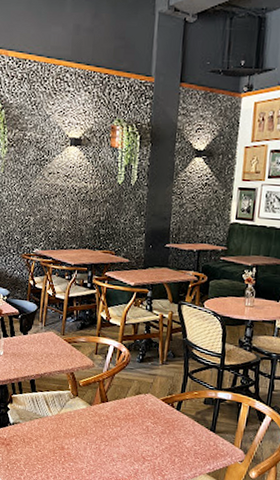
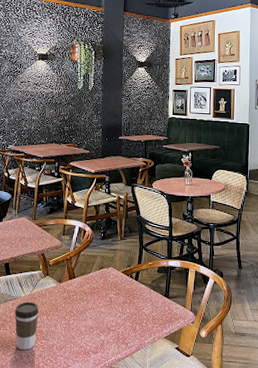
coffee cup: none [41,421,67,471] -> present [15,301,39,350]

